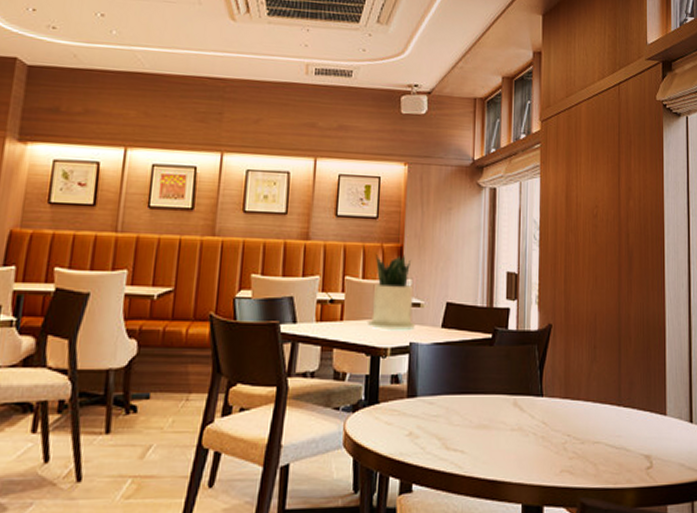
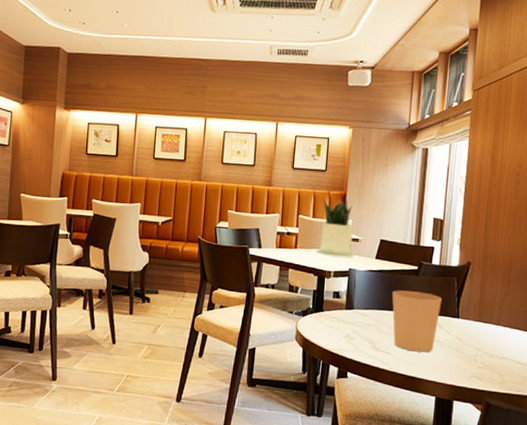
dixie cup: none [463,366,523,446] -> present [392,290,442,353]

